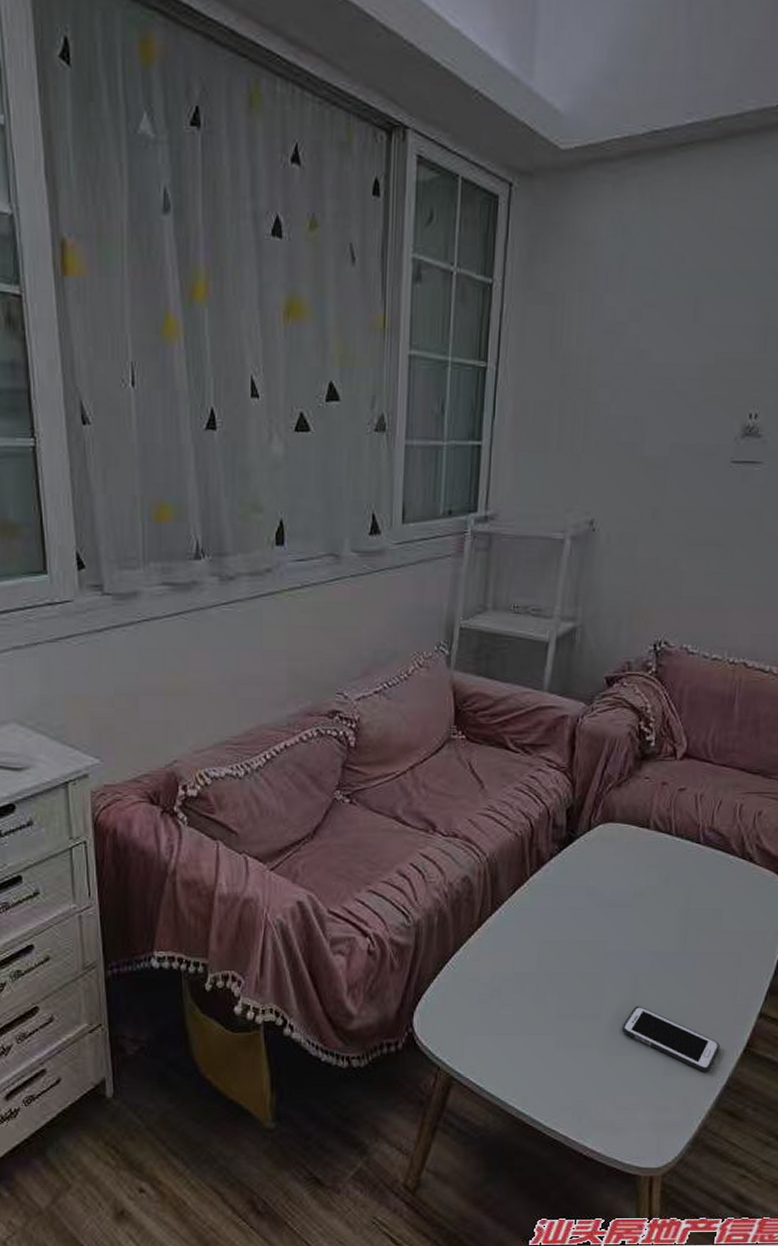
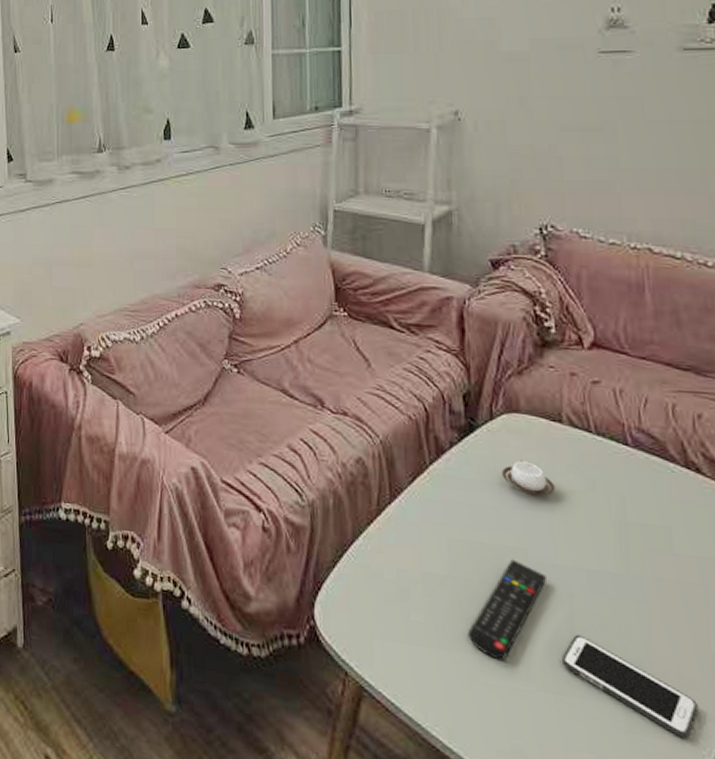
remote control: none [547,951,619,1035] -> present [468,559,548,660]
cup: none [593,864,636,894] -> present [502,459,555,496]

